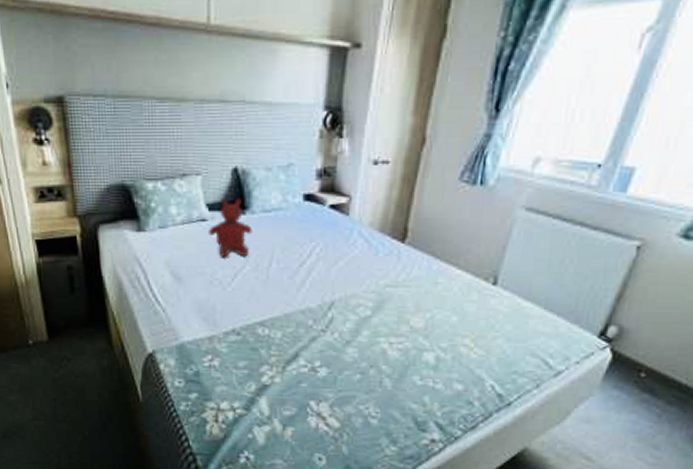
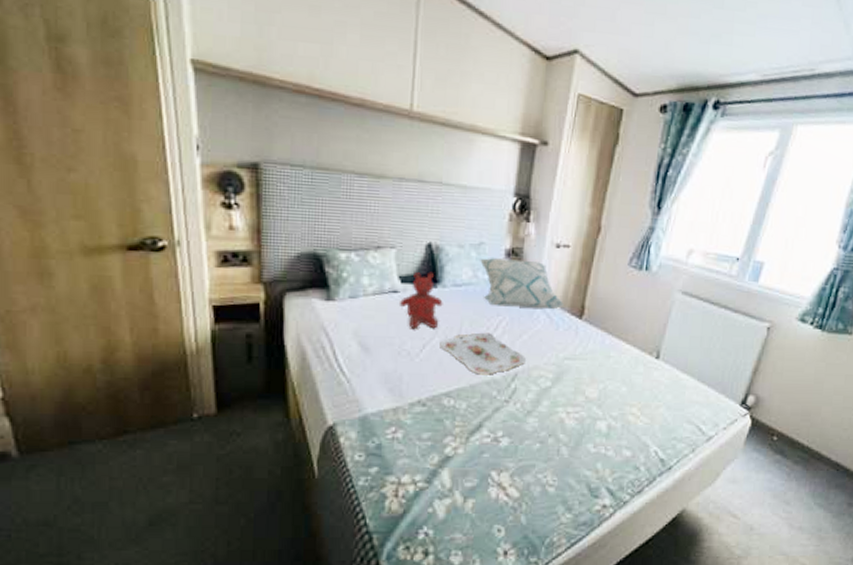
serving tray: none [251,259,342,304] -> present [440,332,525,375]
decorative pillow: none [289,180,383,234] -> present [480,258,563,310]

